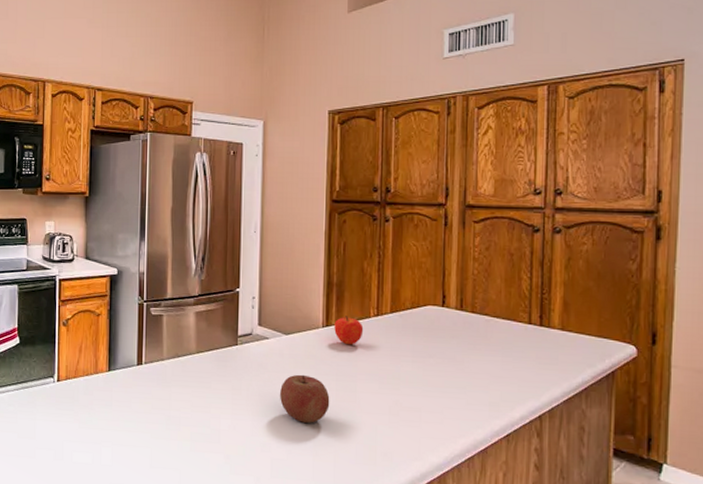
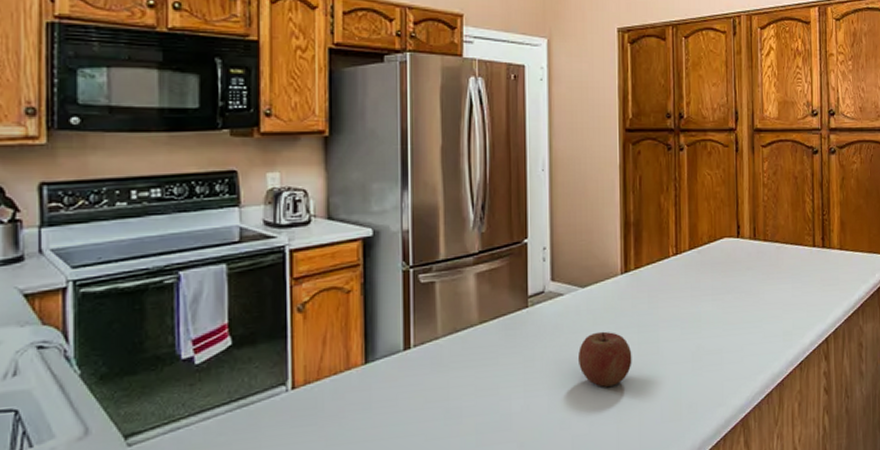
fruit: present [334,316,364,345] -> none [633,258,663,291]

